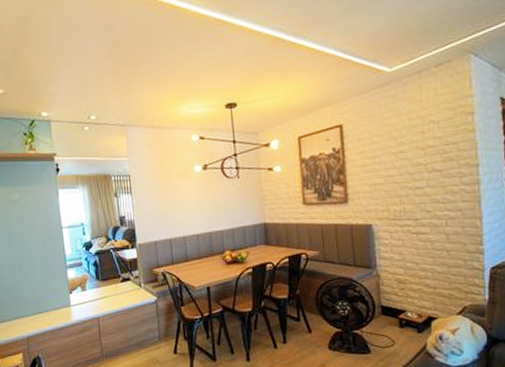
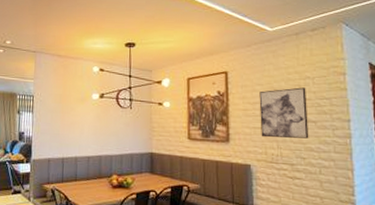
wall art: none [379,133,434,194] -> present [259,87,309,139]

